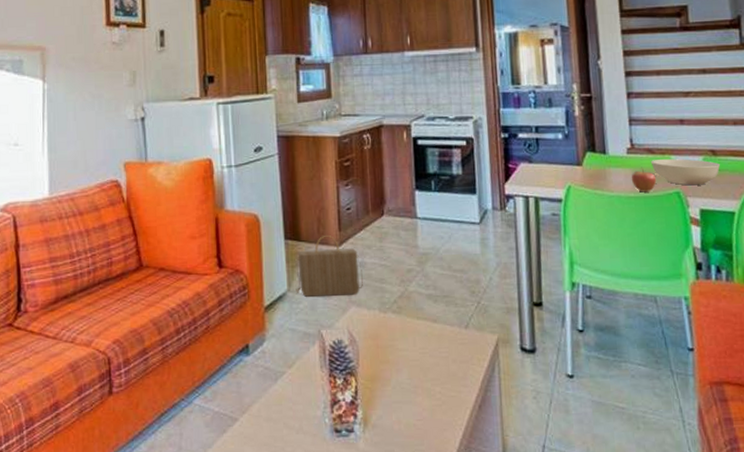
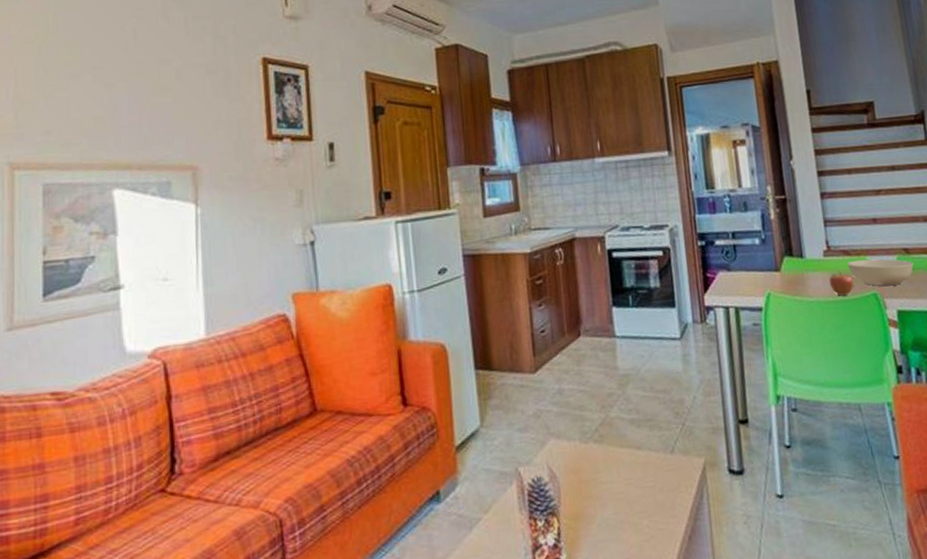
shopping bag: present [295,234,363,297] -> none [489,361,562,432]

